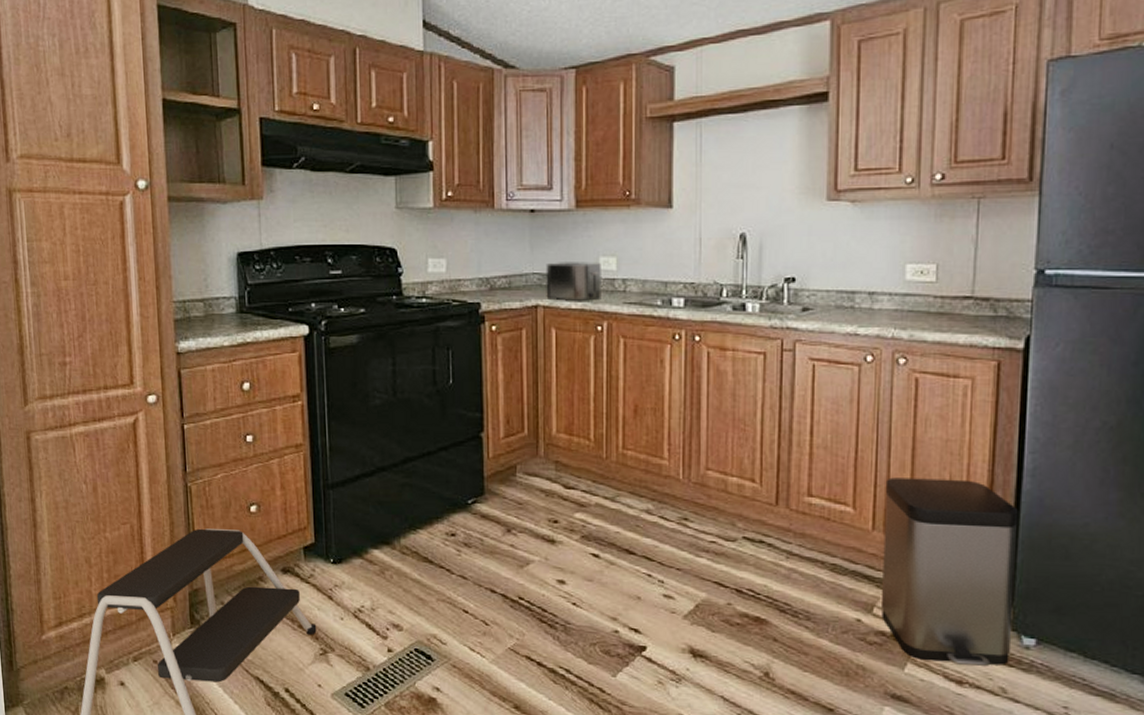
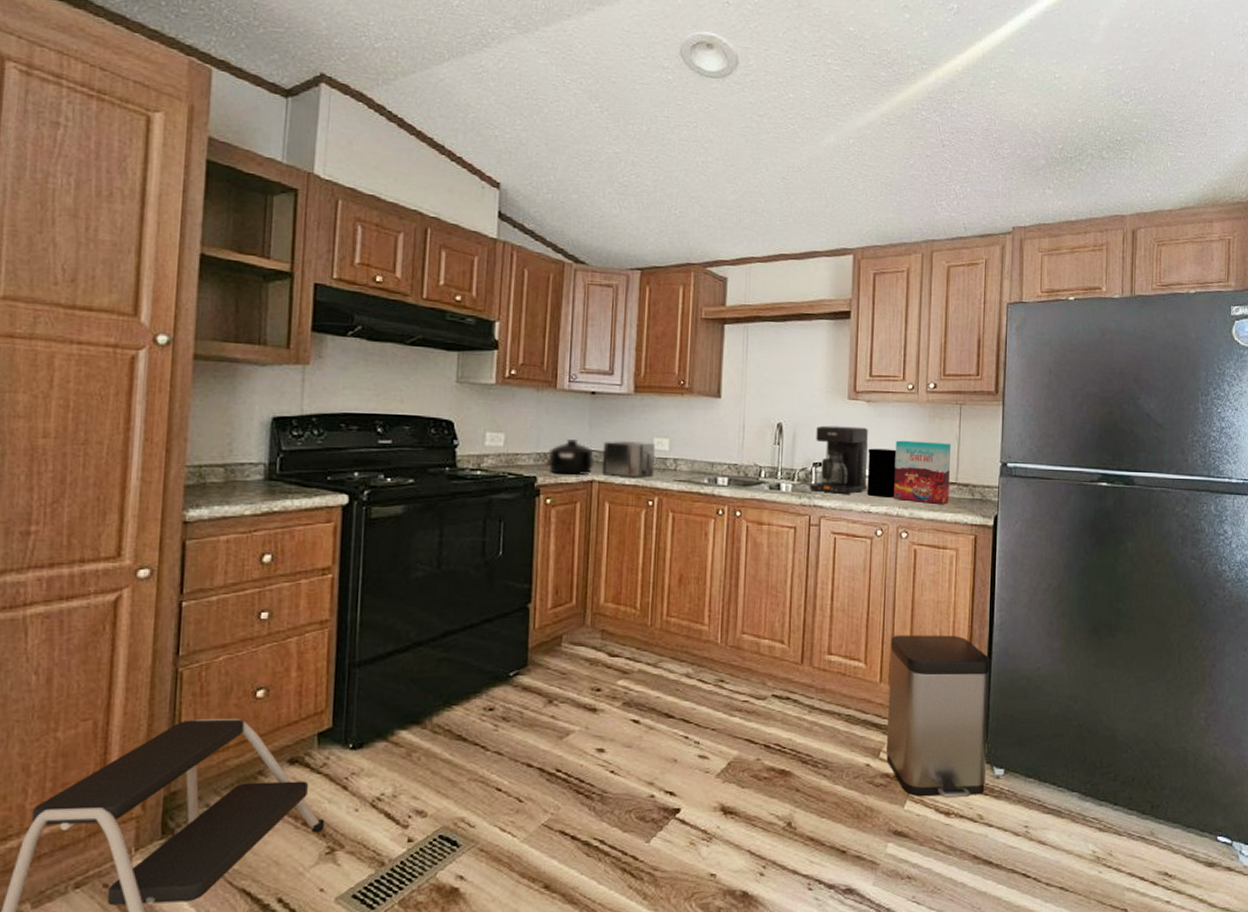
saucepan: none [490,262,537,301] -> present [547,439,594,476]
coffee maker: none [780,233,854,313] -> present [809,425,868,494]
canister: none [853,258,891,317] -> present [867,448,896,498]
cereal box: none [888,246,966,325] -> present [894,440,952,505]

